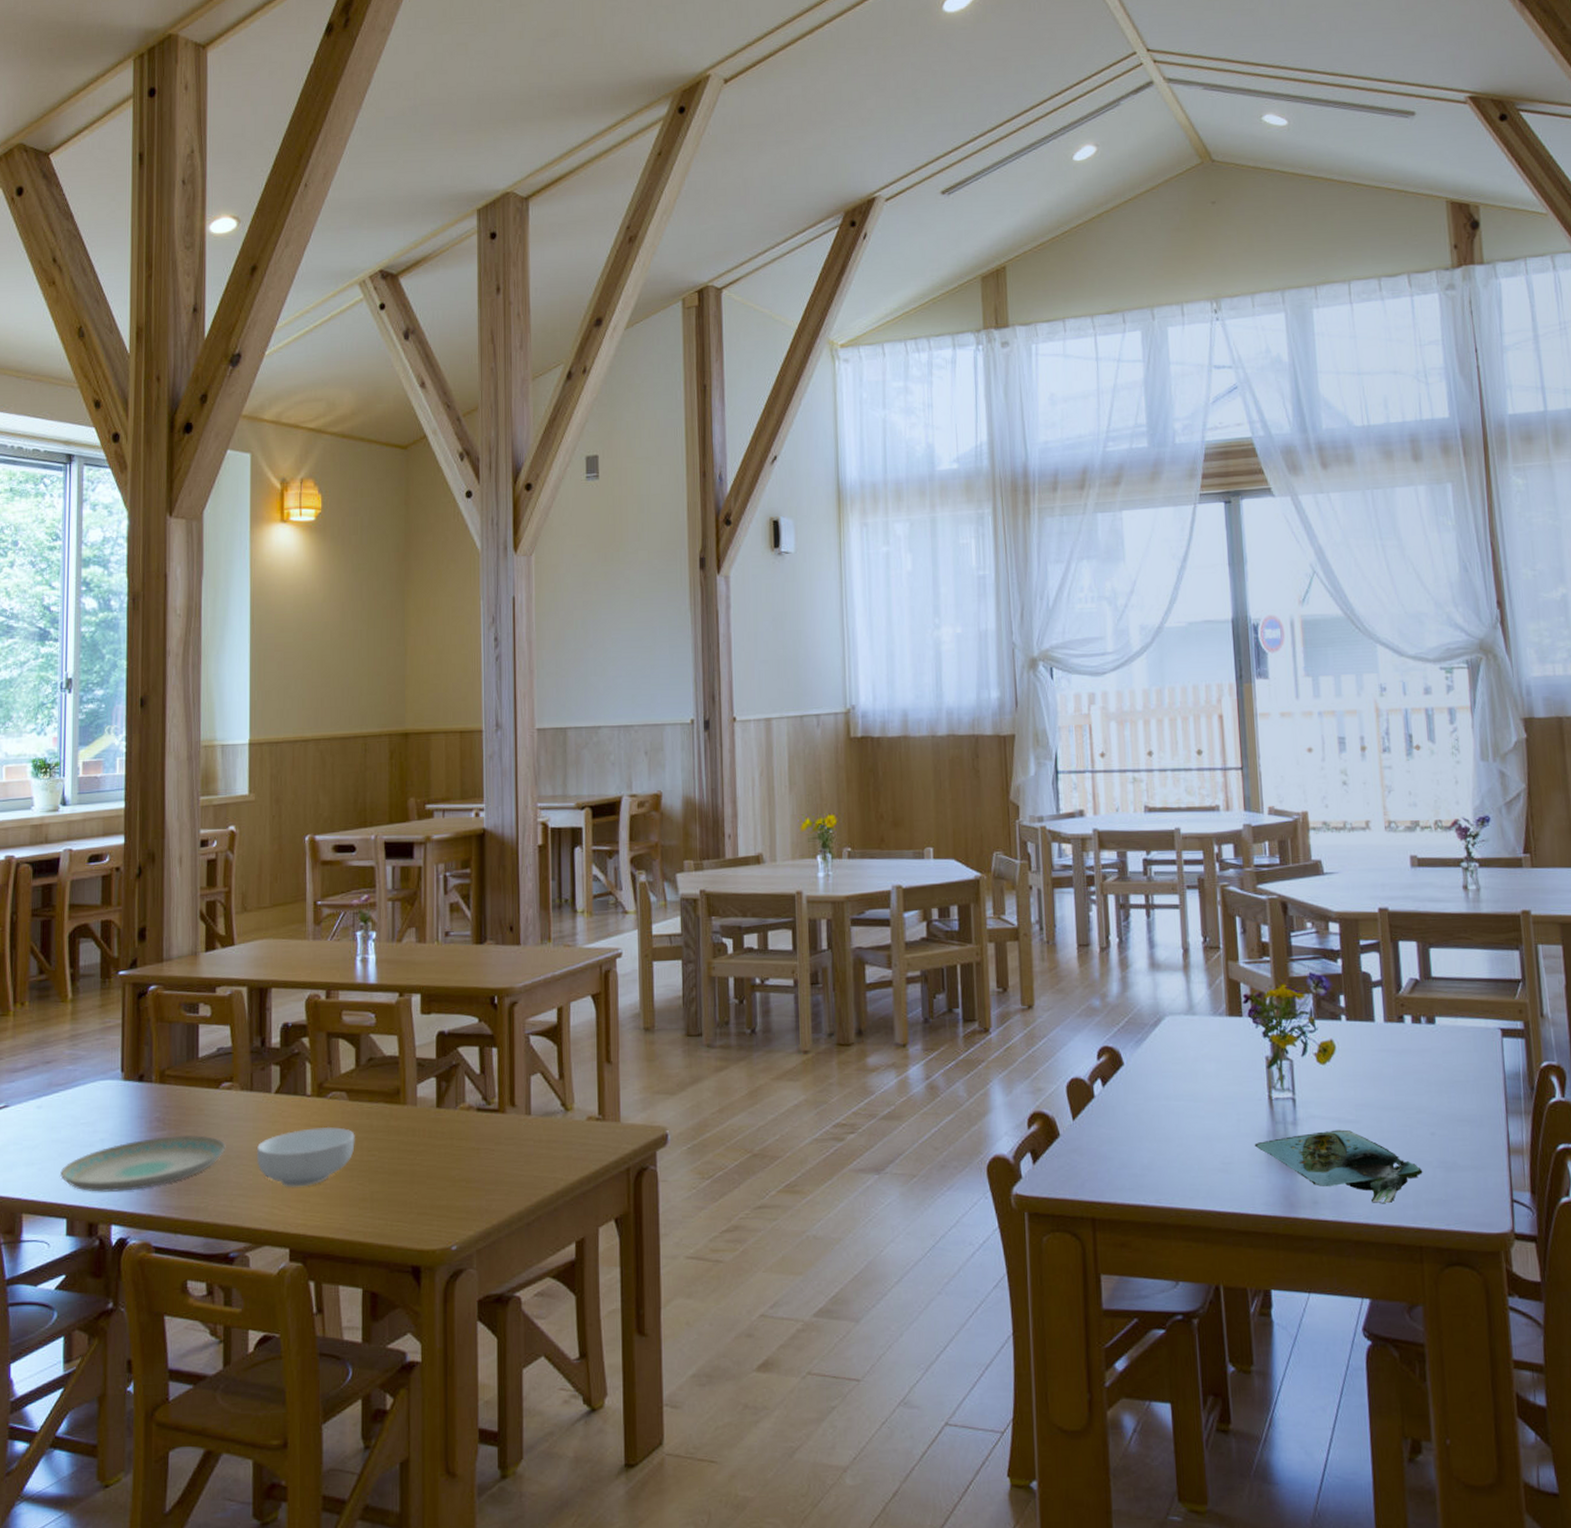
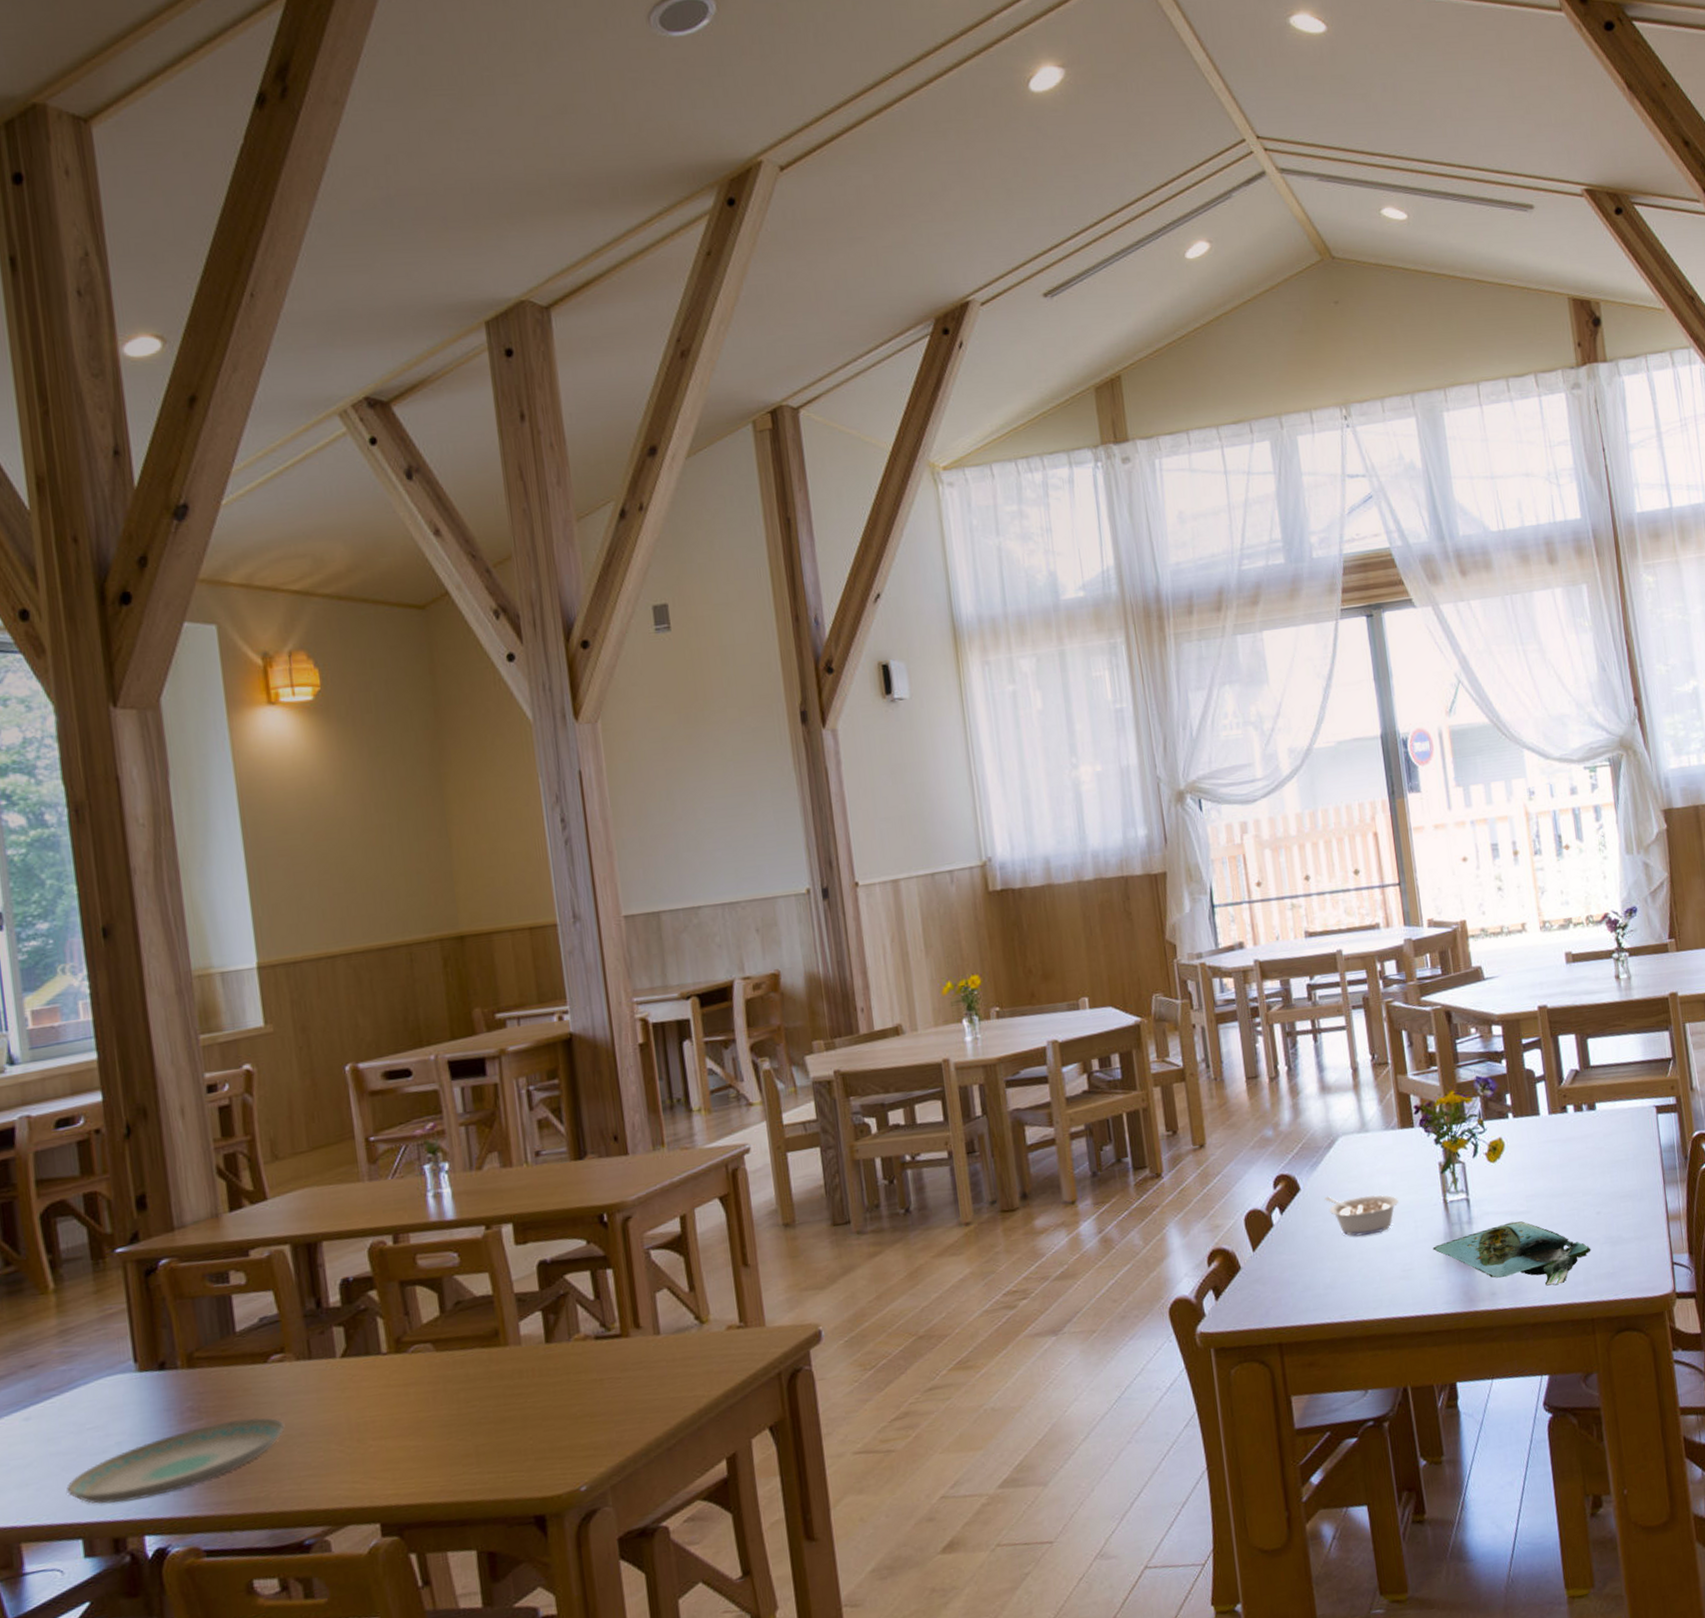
cereal bowl: present [256,1126,355,1187] -> none [324,1382,450,1458]
legume: none [1147,1075,1222,1121] -> present [1325,1194,1399,1237]

